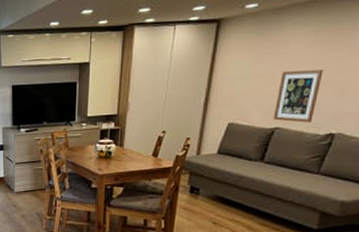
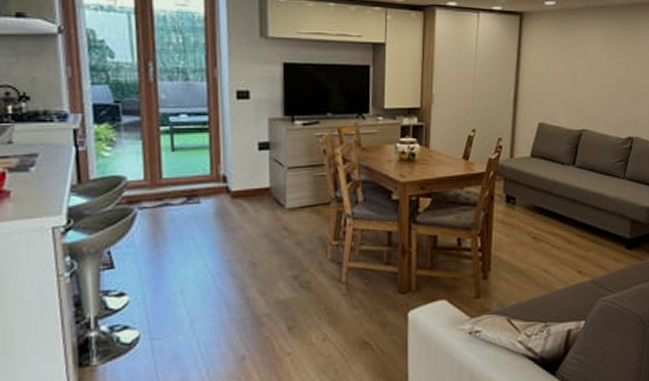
wall art: present [273,69,323,123] -> none [579,71,617,125]

